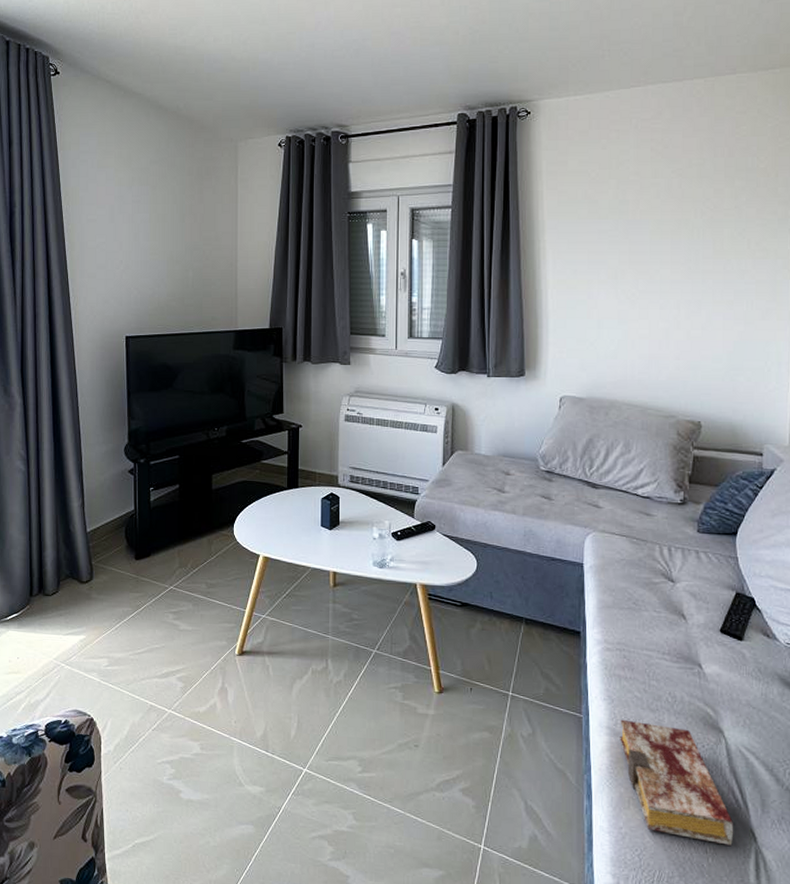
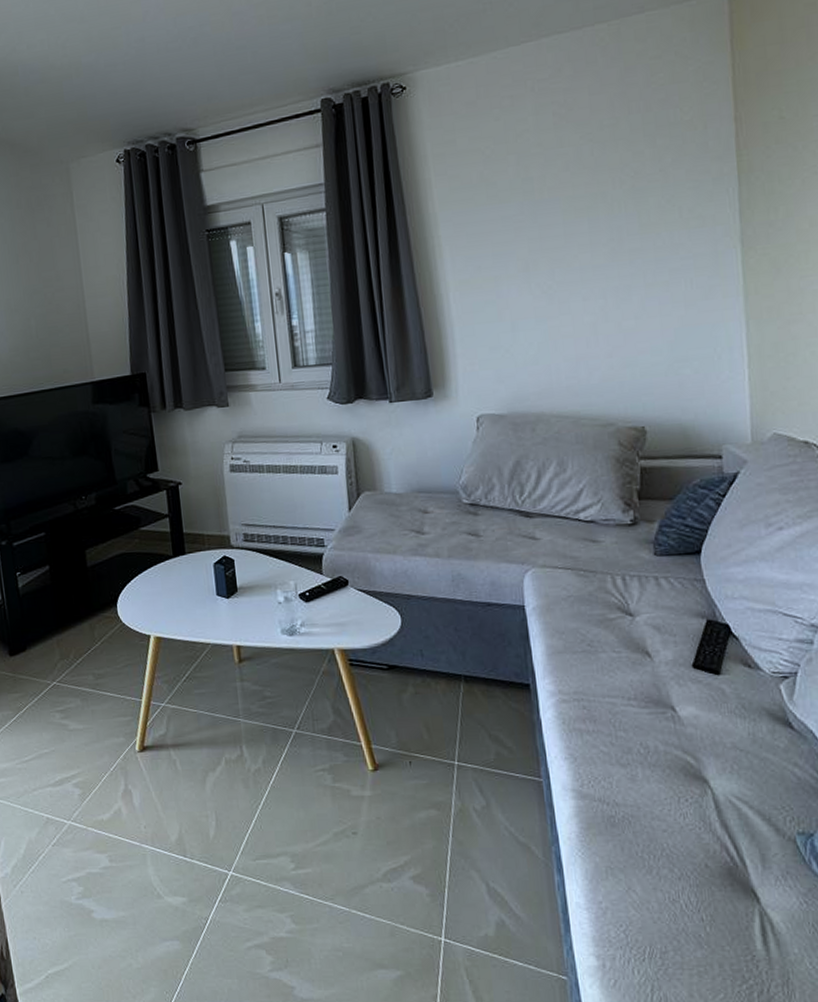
book: present [620,719,733,846] -> none [586,779,732,910]

